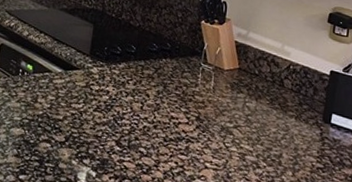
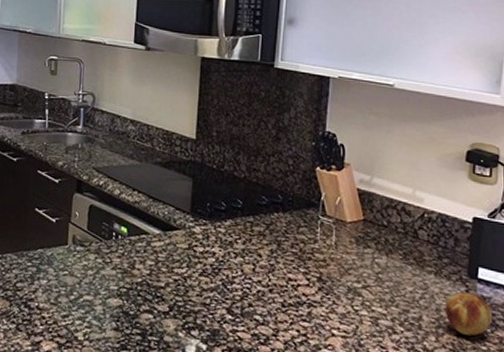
fruit: none [301,134,341,173] -> present [444,292,493,337]

